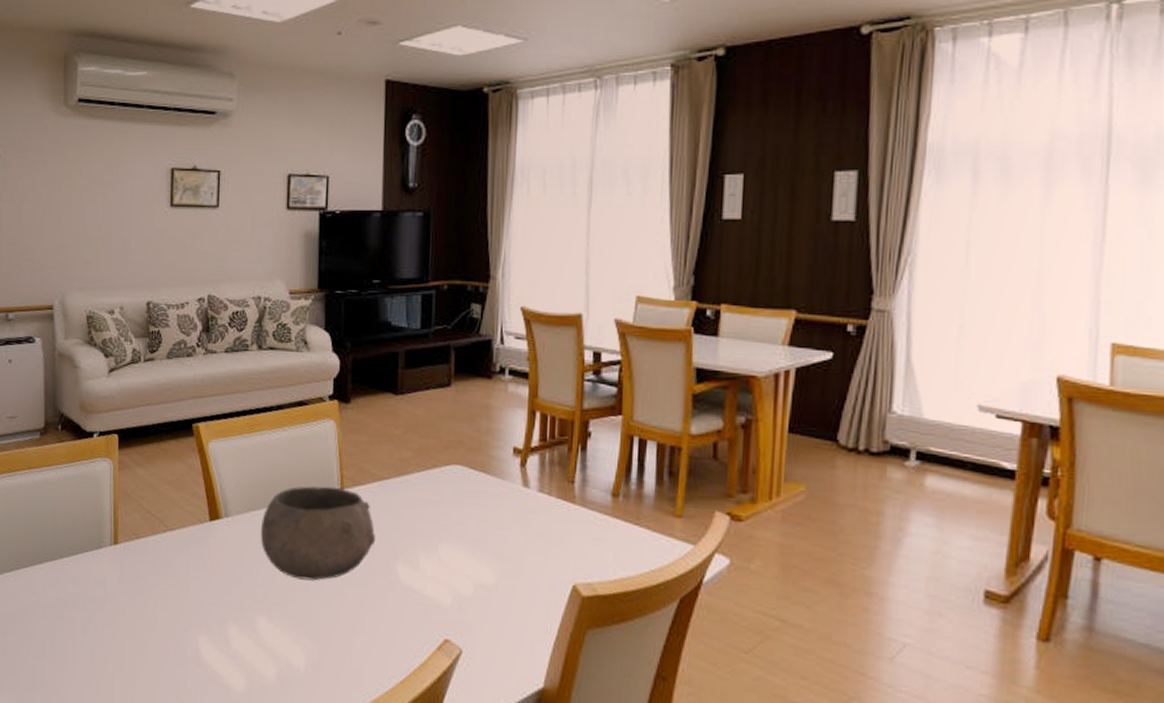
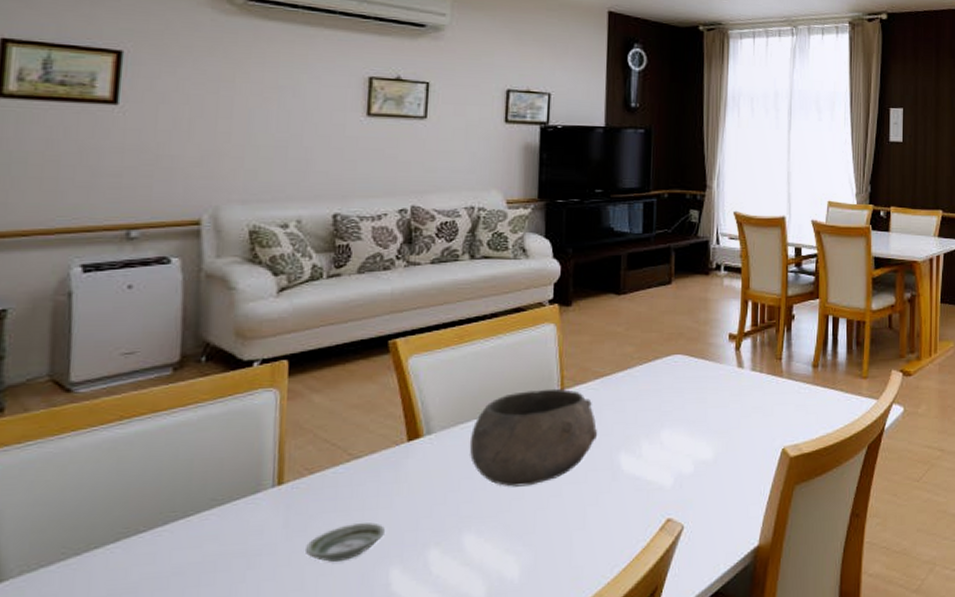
saucer: none [136,589,193,621] -> present [306,522,385,562]

